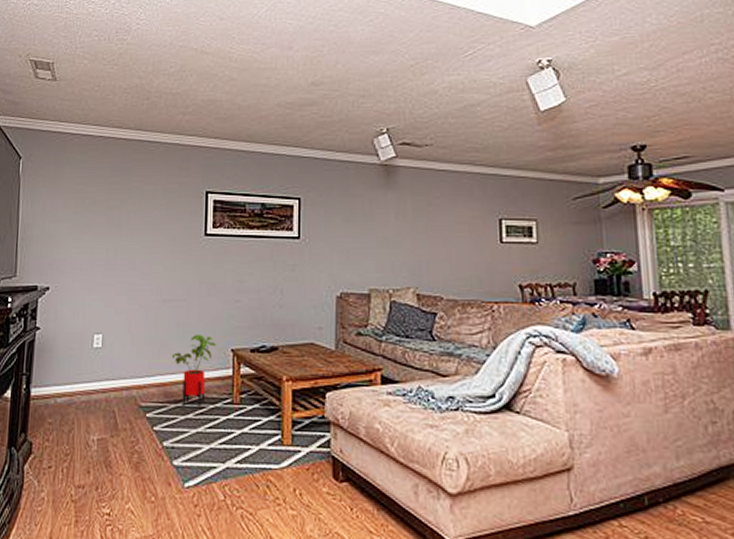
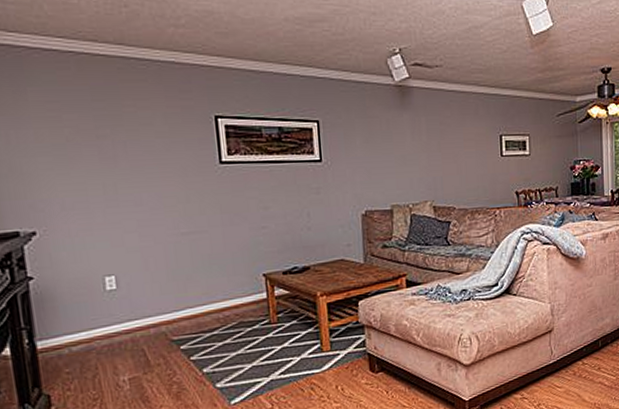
house plant: present [171,333,216,407] -> none [199,263,247,334]

